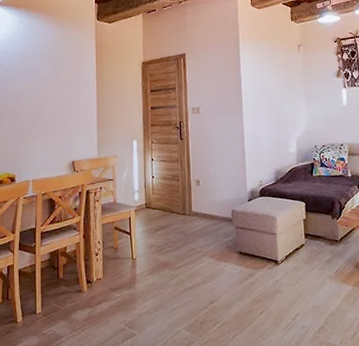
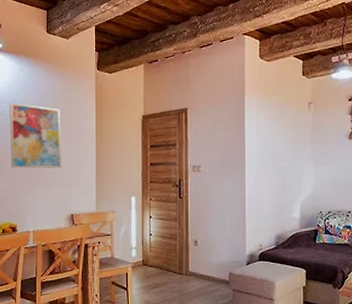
wall art: none [8,53,62,118] -> present [9,103,61,169]

